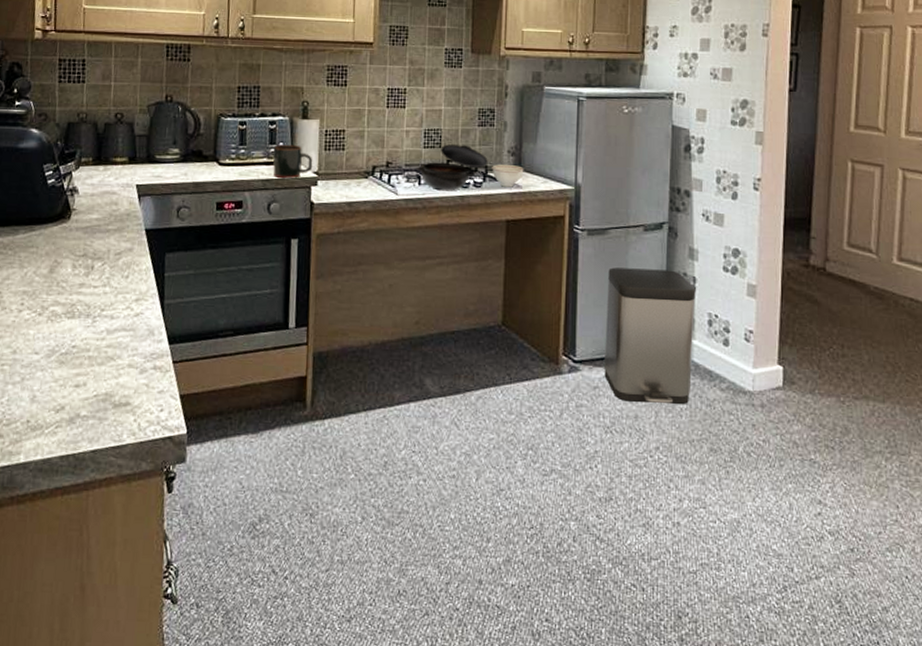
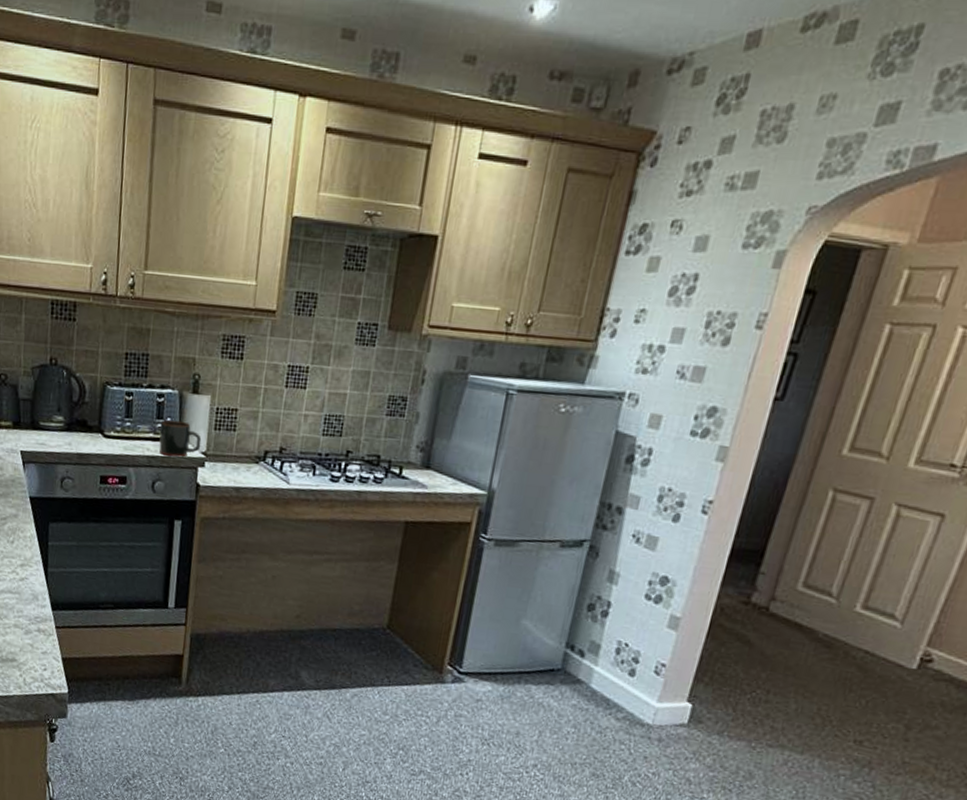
cooking pot: present [417,144,488,191] -> none [312,433,393,485]
bowl: present [492,164,524,187] -> none [395,460,433,487]
pedal bin: present [604,267,696,404] -> none [490,582,609,728]

